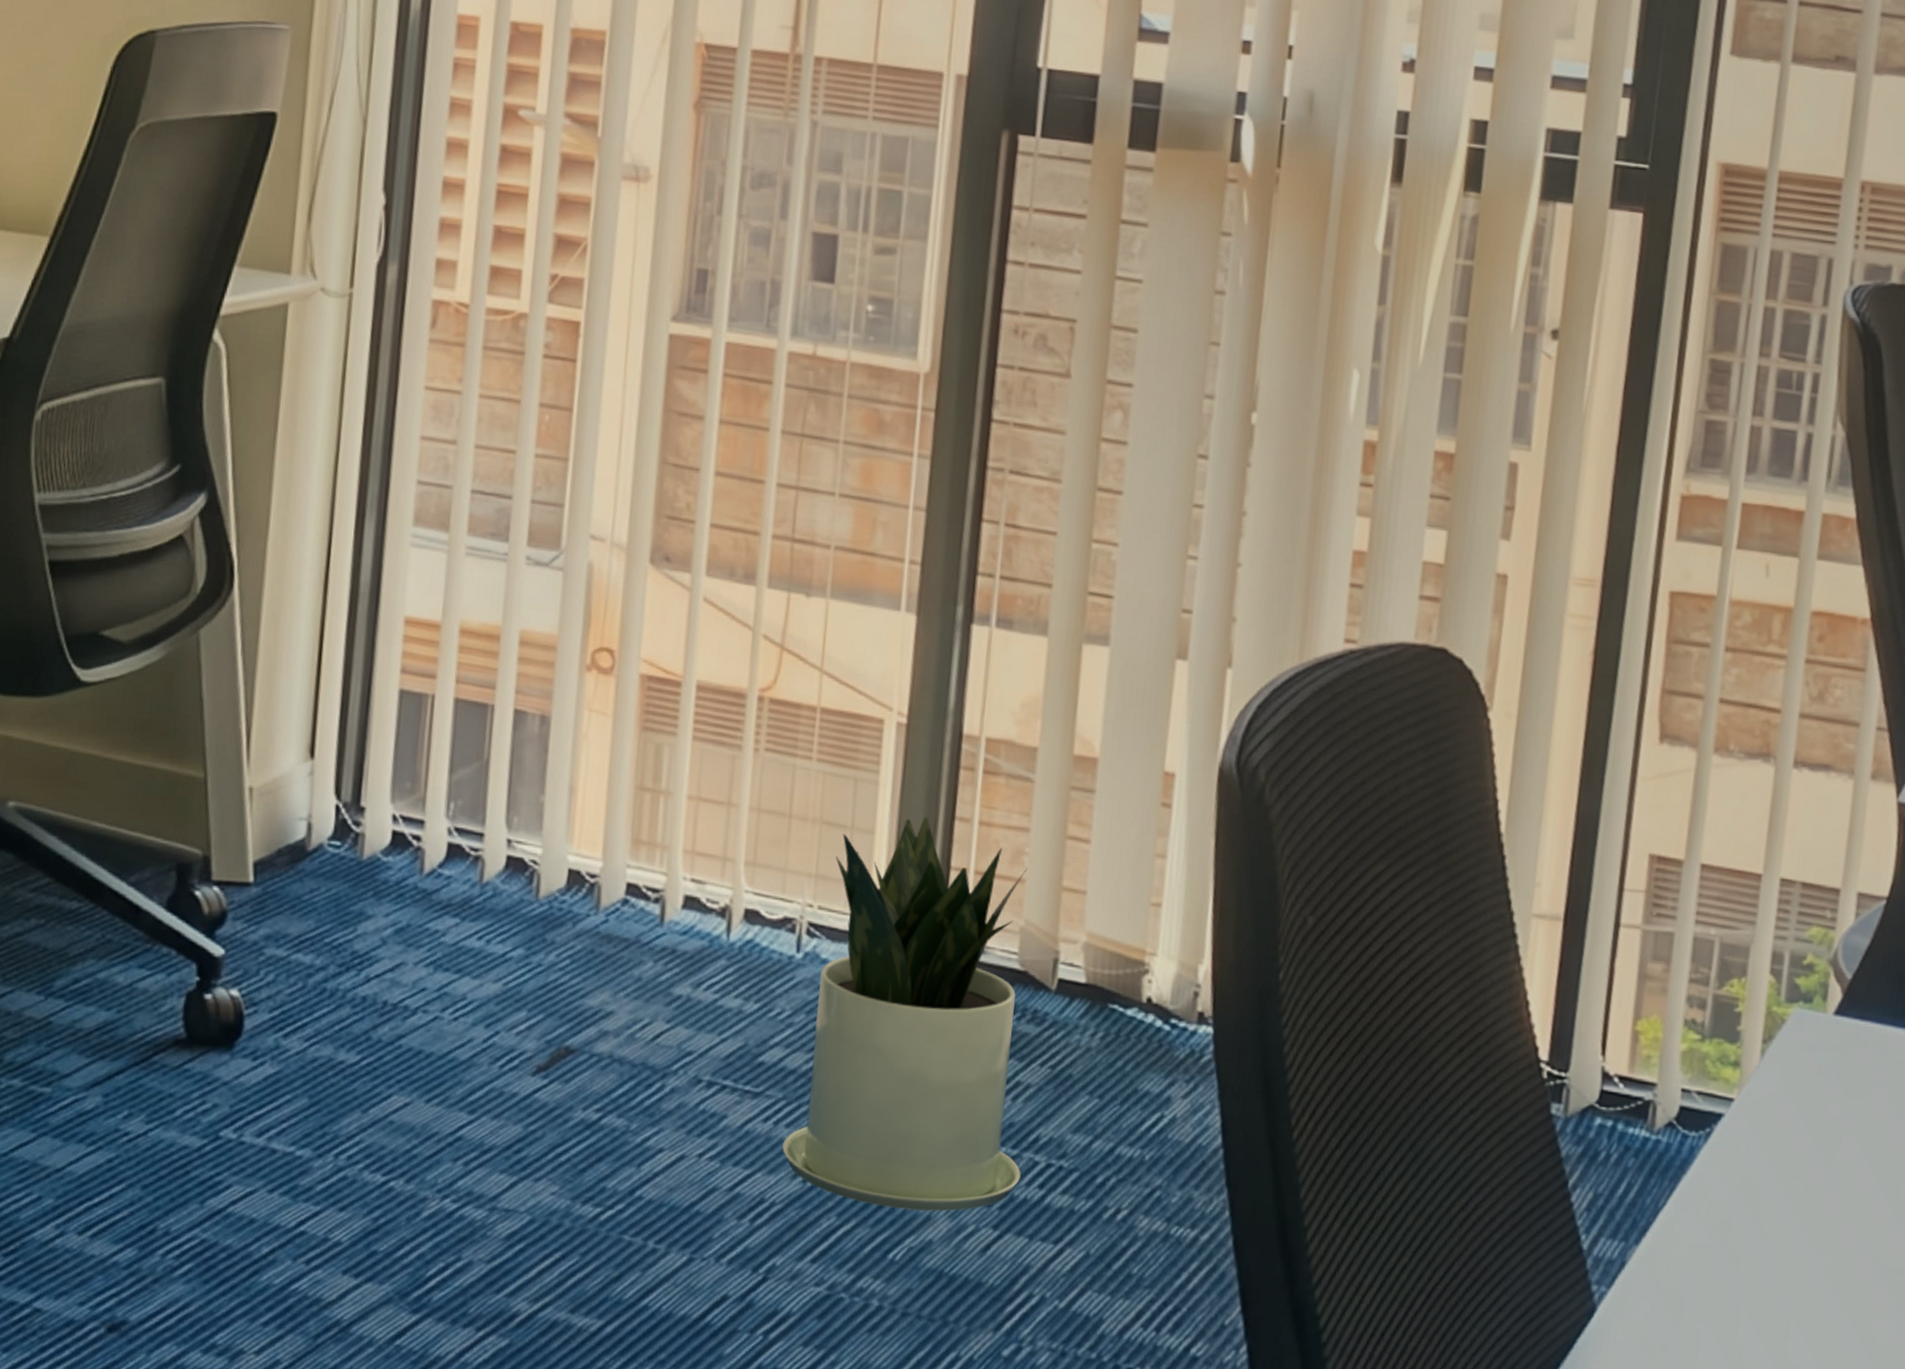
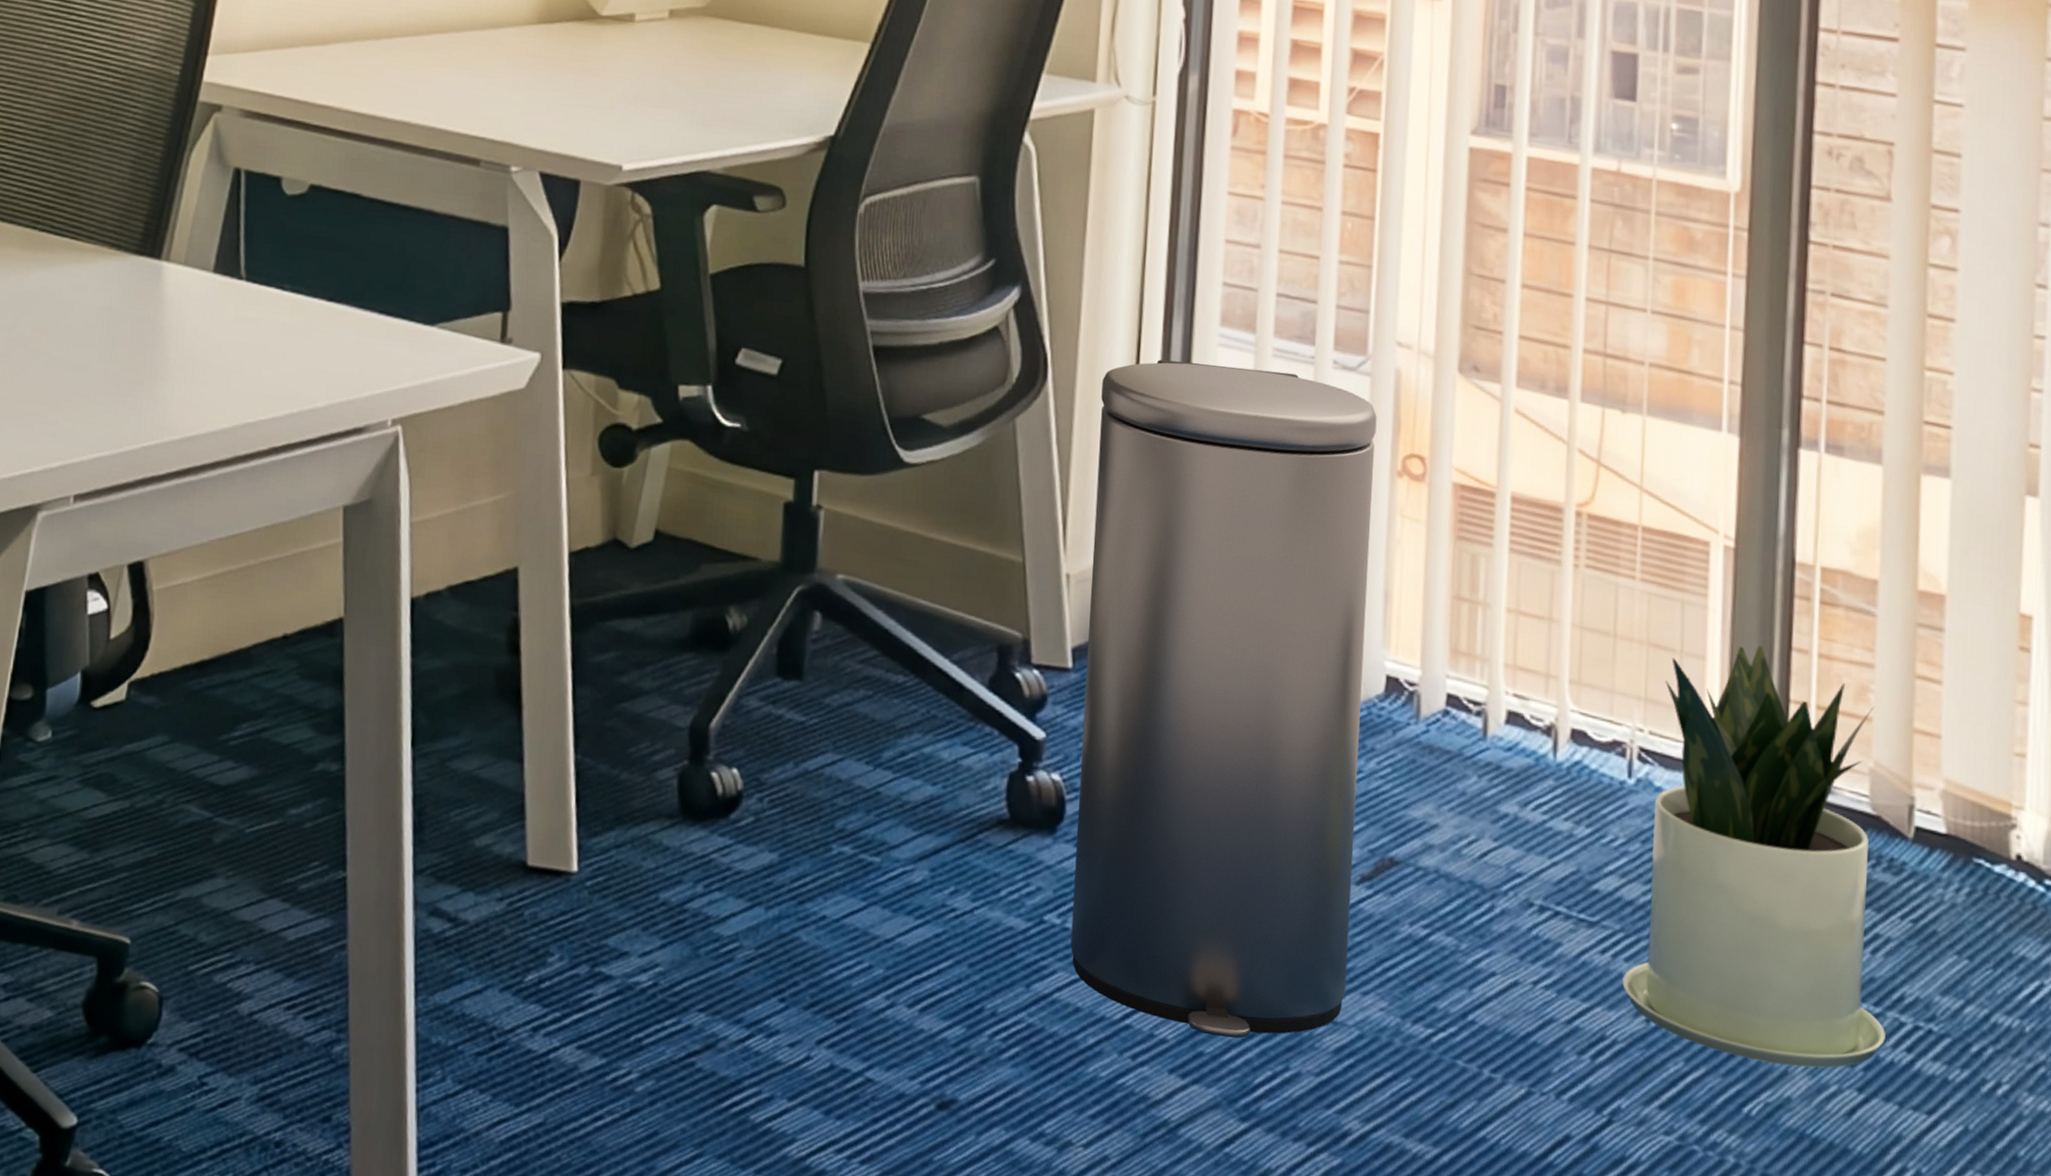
pedal bin: none [246,563,568,1234] -> present [1070,359,1377,1039]

